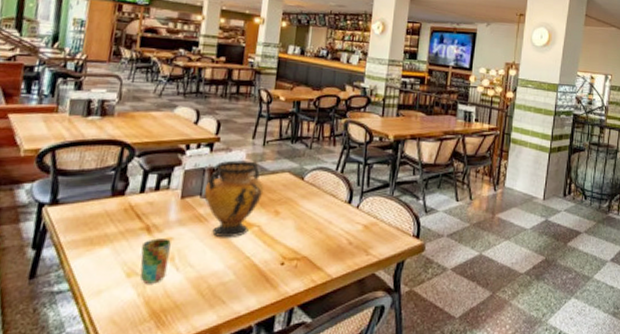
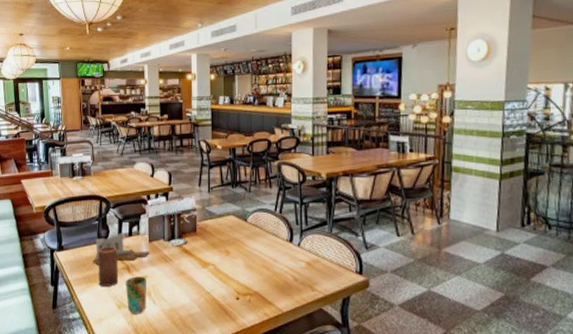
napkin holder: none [98,186,181,223] -> present [92,233,150,264]
candle: none [104,202,137,250] -> present [98,247,118,286]
vase: present [204,160,264,237] -> none [166,206,214,275]

